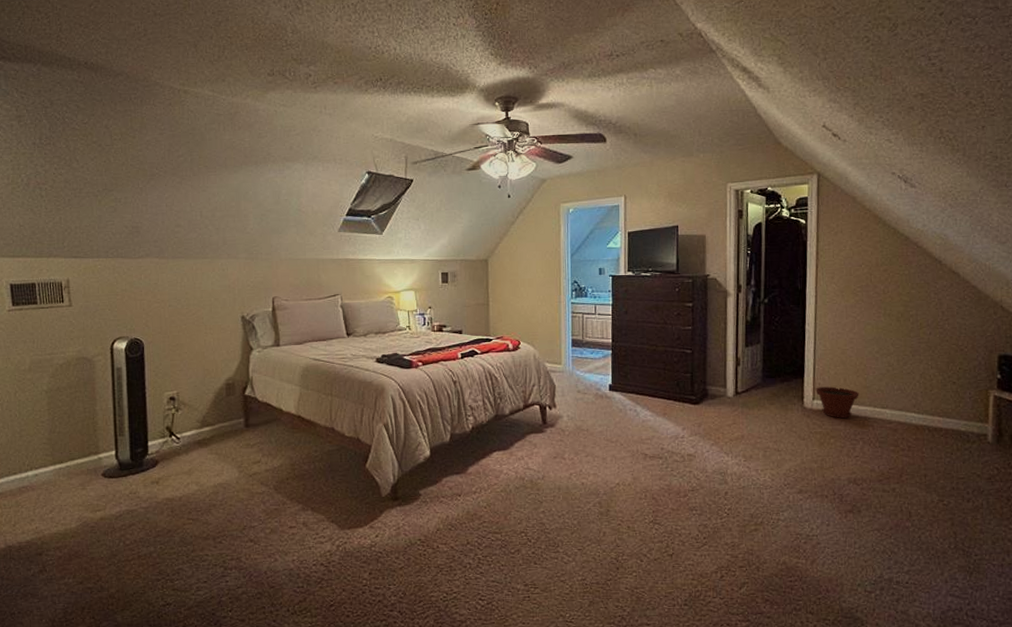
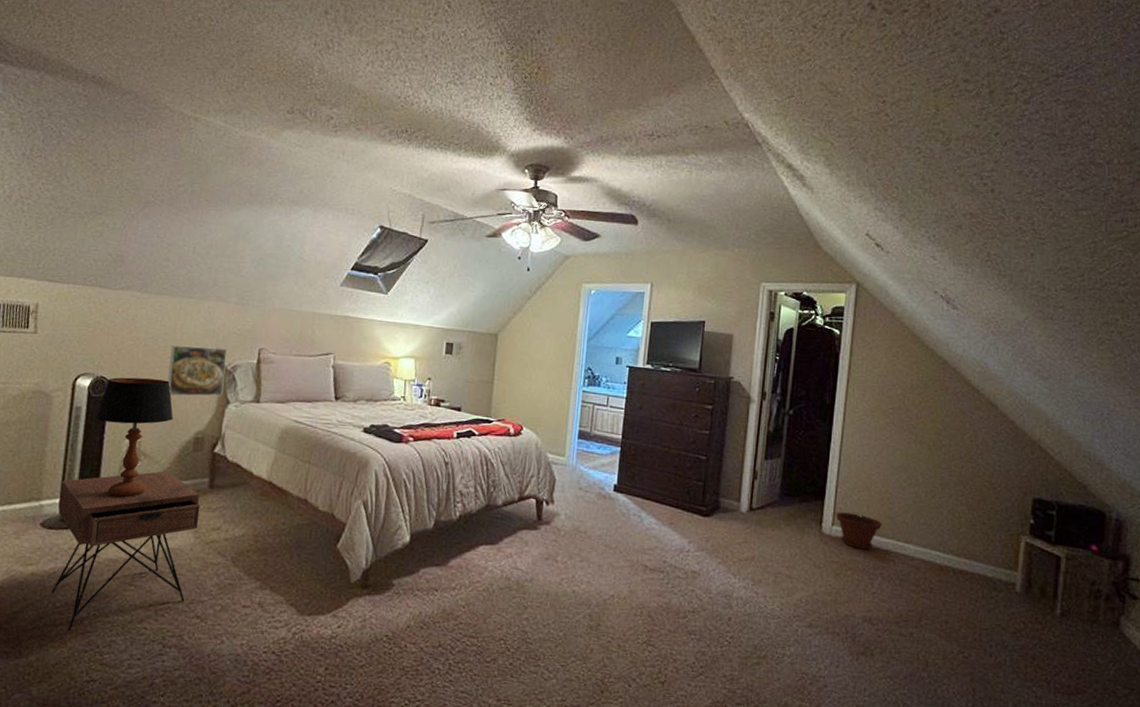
nightstand: none [115,416,240,564] -> present [51,471,201,631]
table lamp: none [136,335,205,444] -> present [96,377,174,497]
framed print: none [193,300,245,349] -> present [167,344,228,397]

